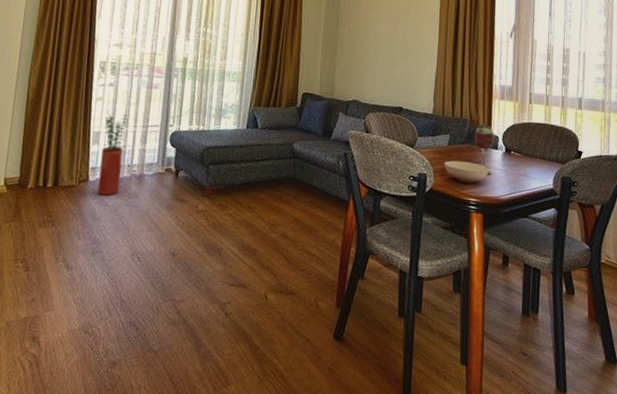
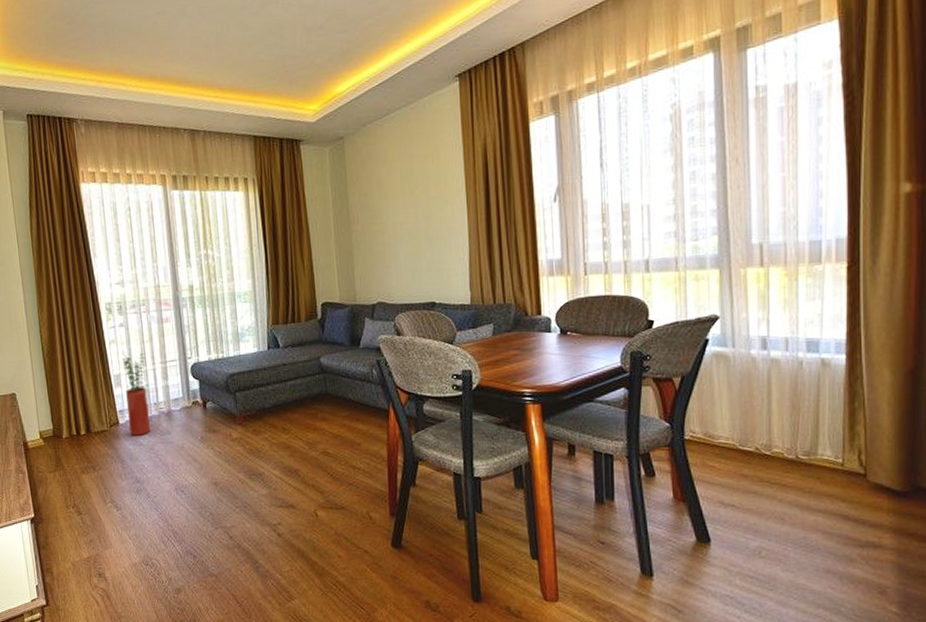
bowl: present [444,160,490,184] -> none [489,350,544,374]
wineglass: present [474,125,495,175] -> none [521,307,547,362]

